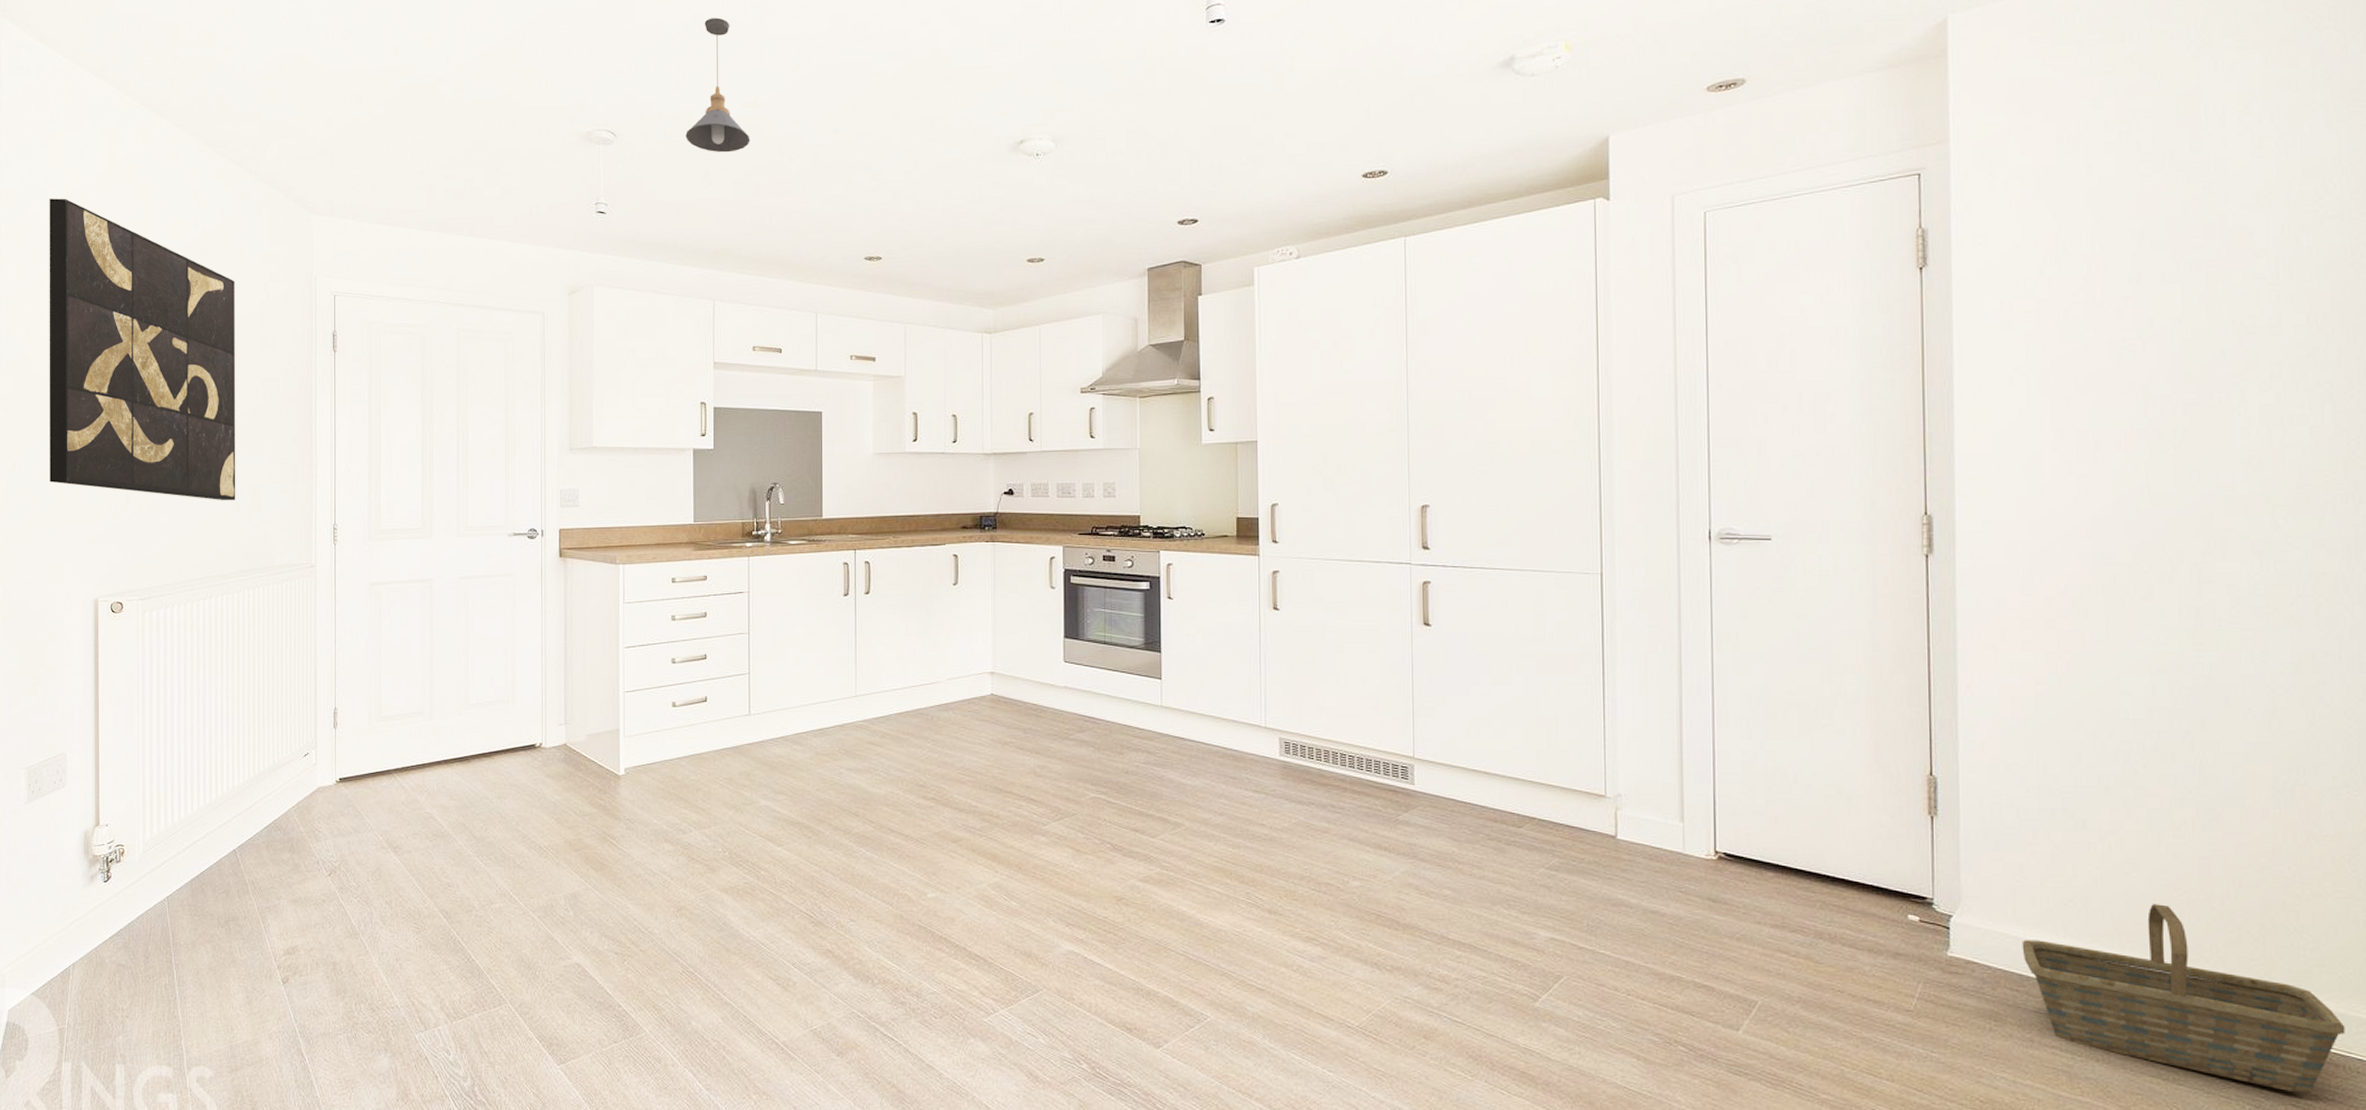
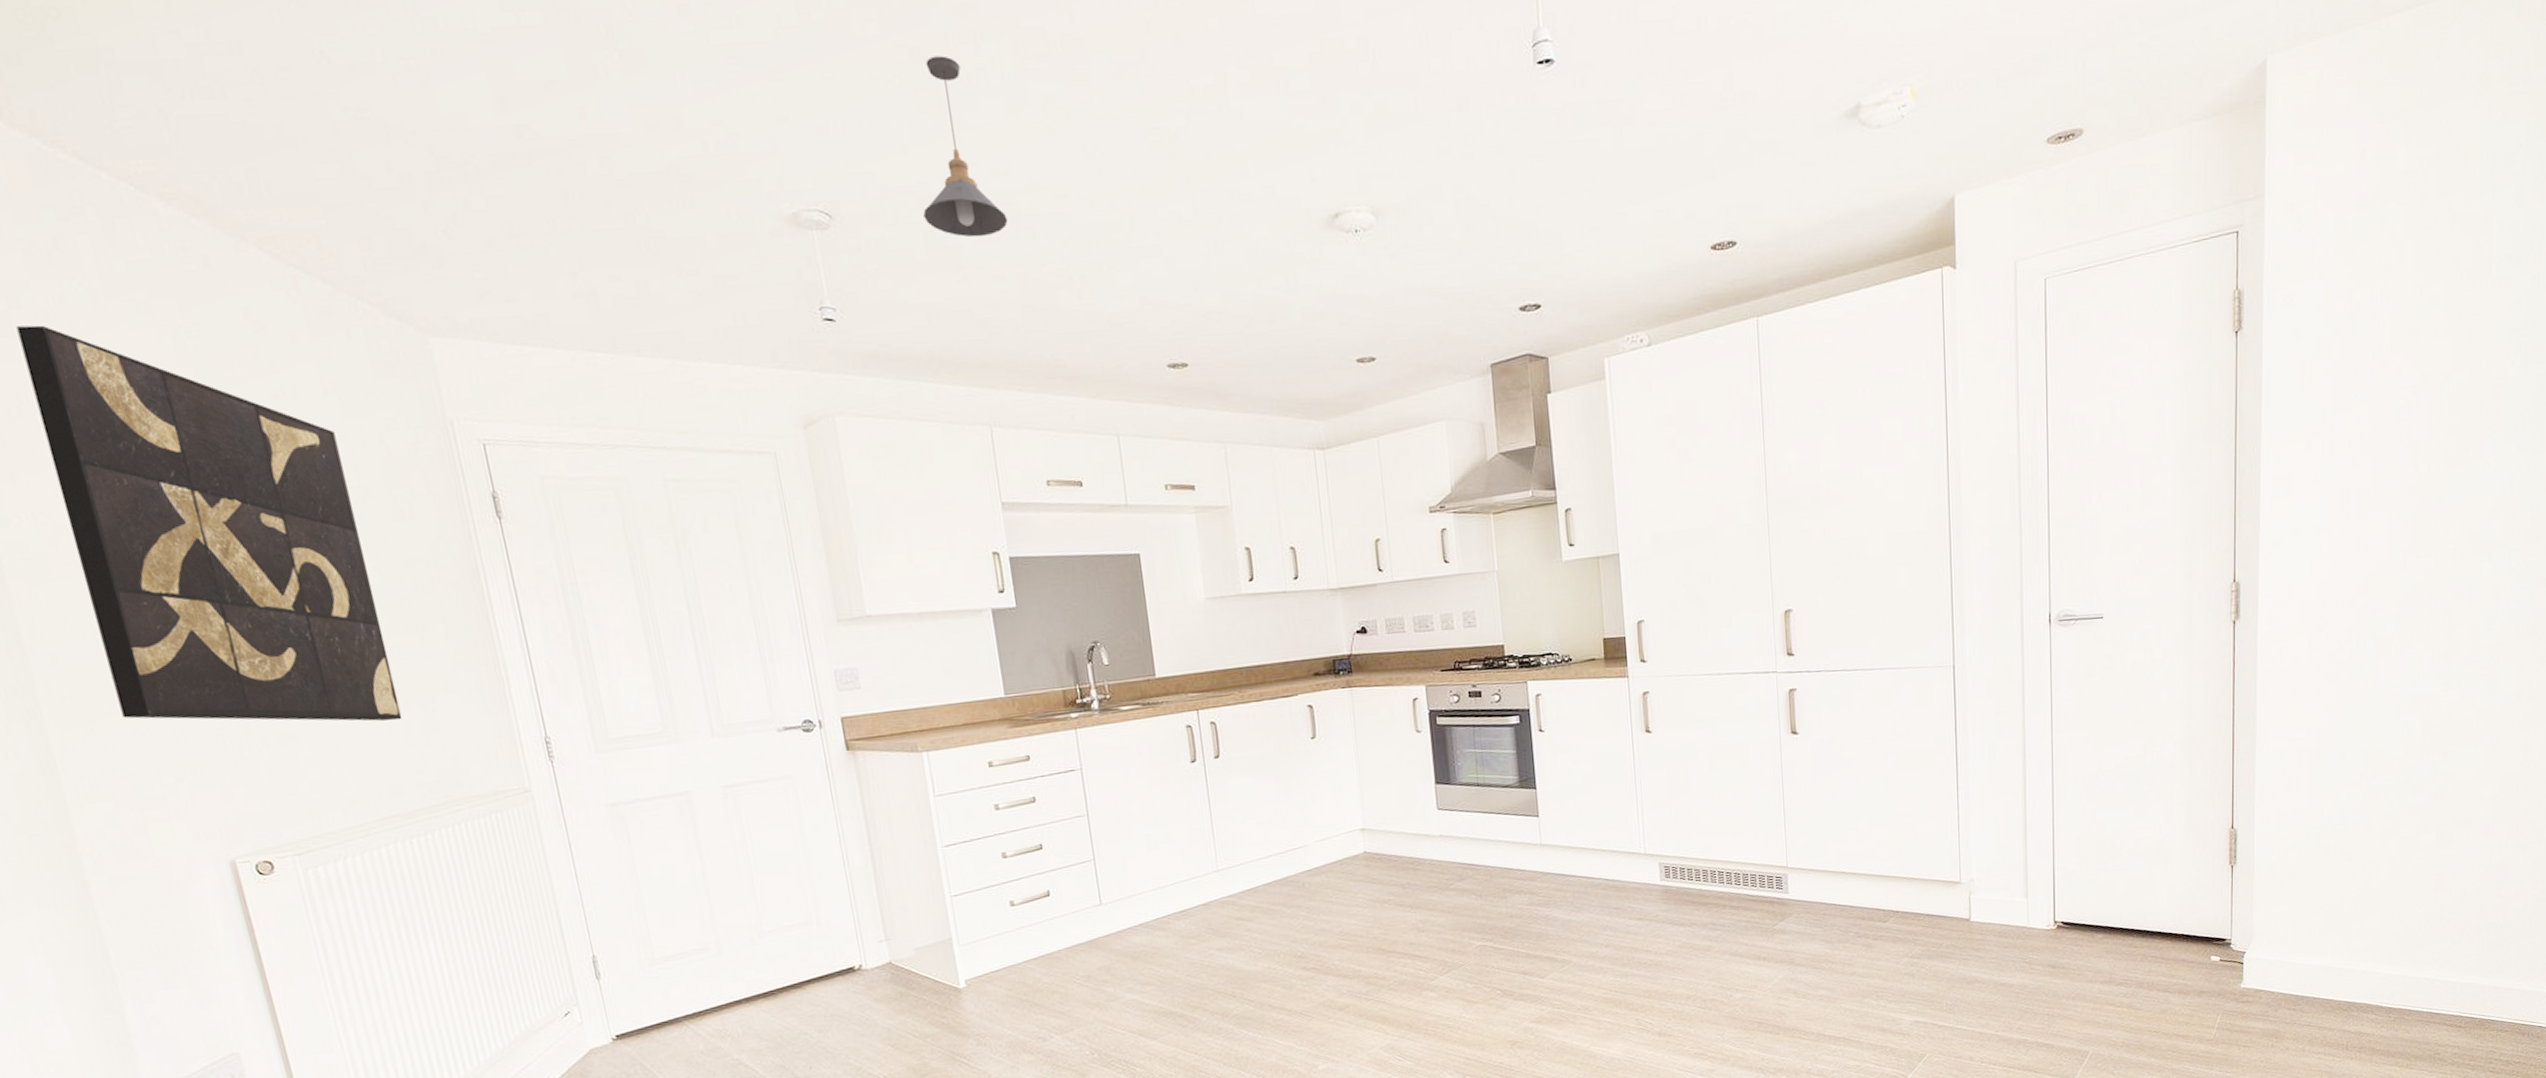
basket: present [2022,904,2346,1095] -> none [2299,918,2532,1062]

